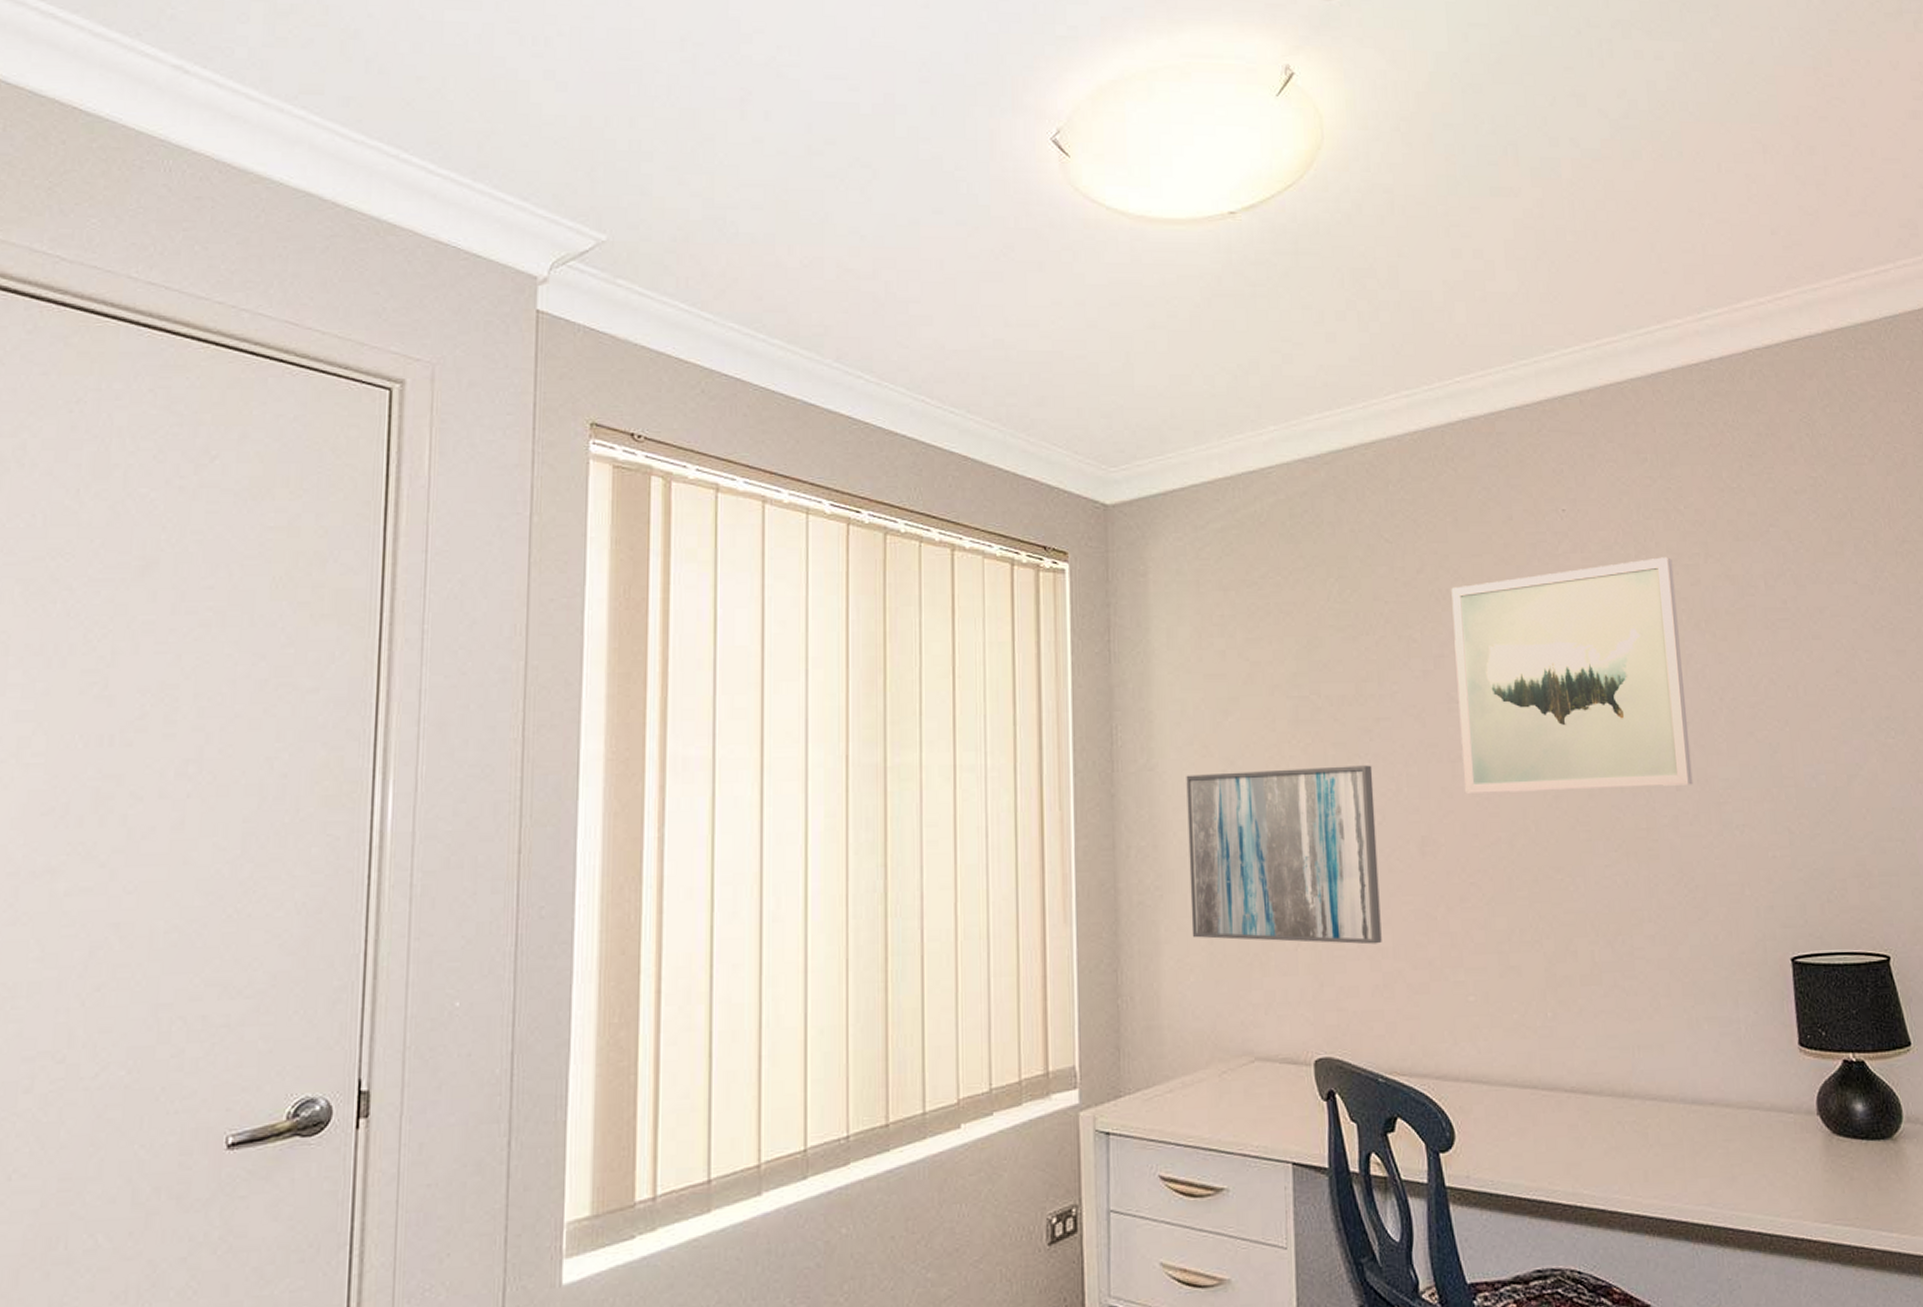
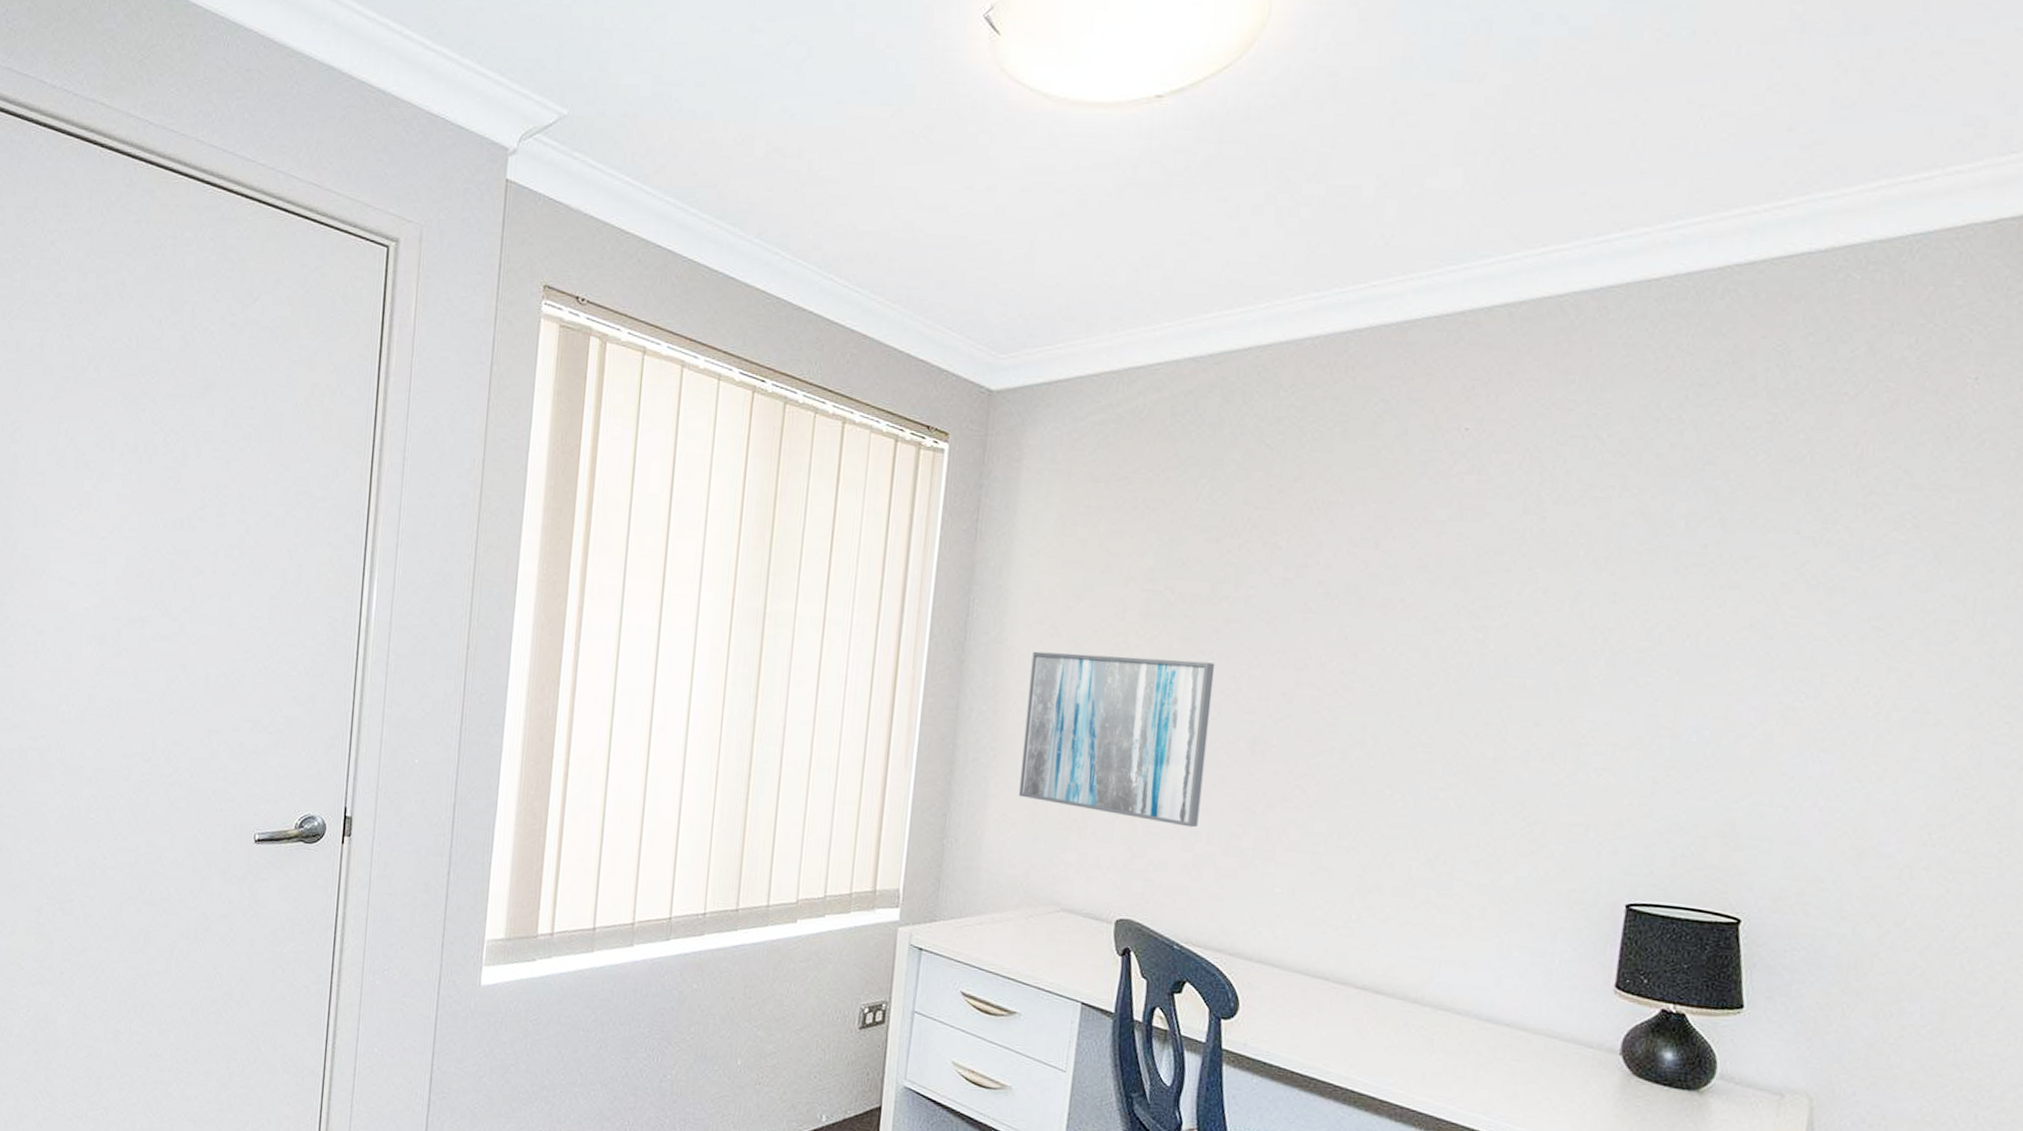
wall art: present [1451,557,1693,794] -> none [1306,486,1581,722]

